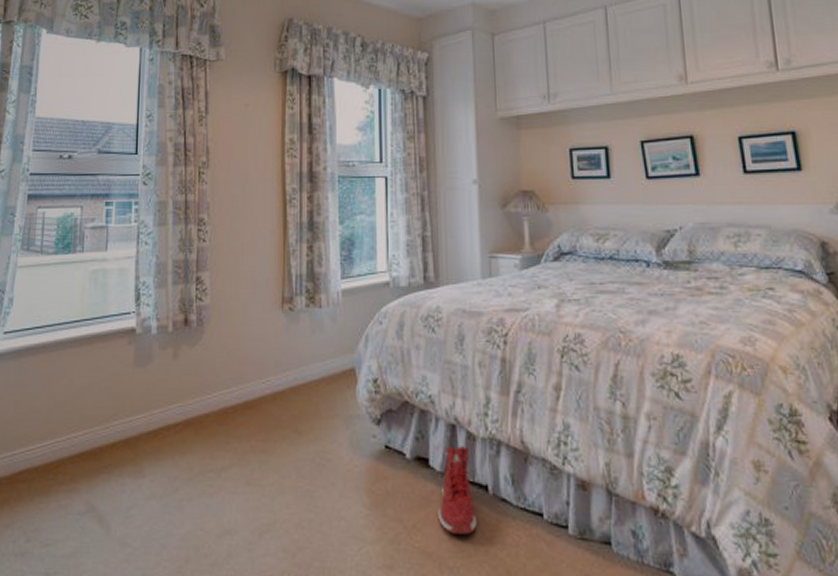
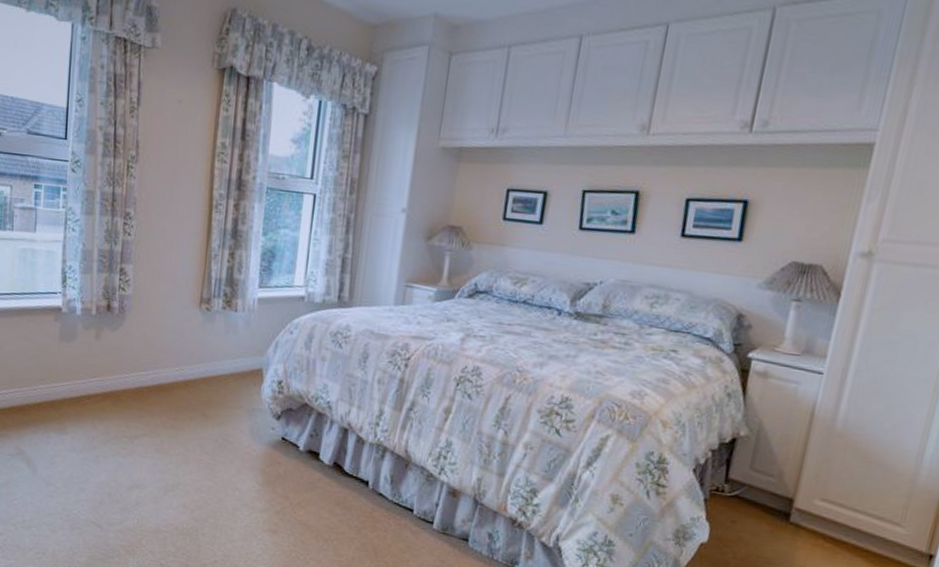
sneaker: present [438,446,477,536] -> none [320,445,357,517]

